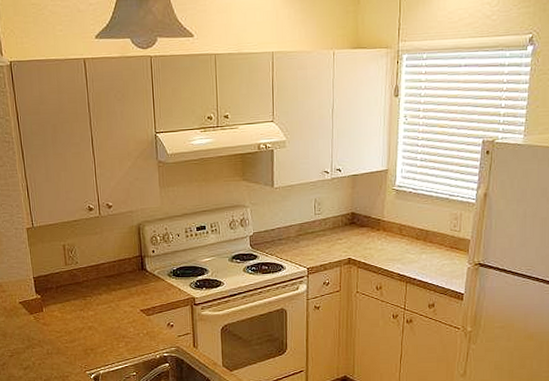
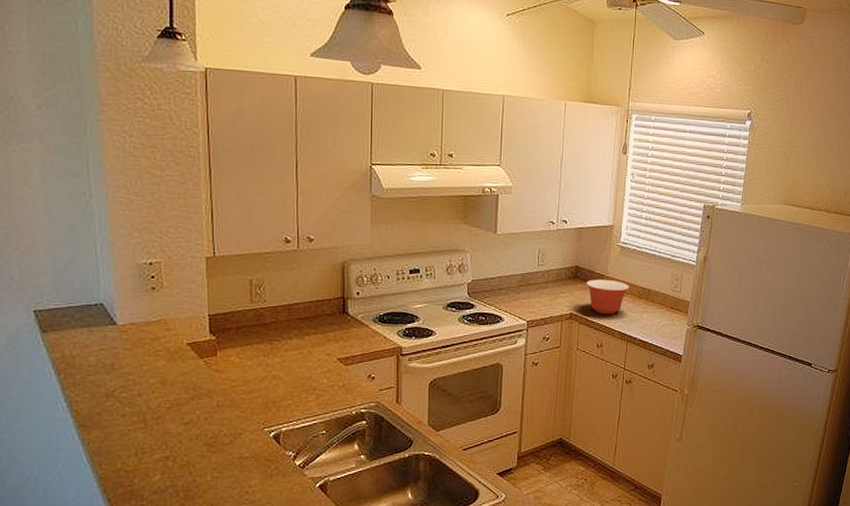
mixing bowl: none [363,224,407,258] -> present [586,280,629,315]

